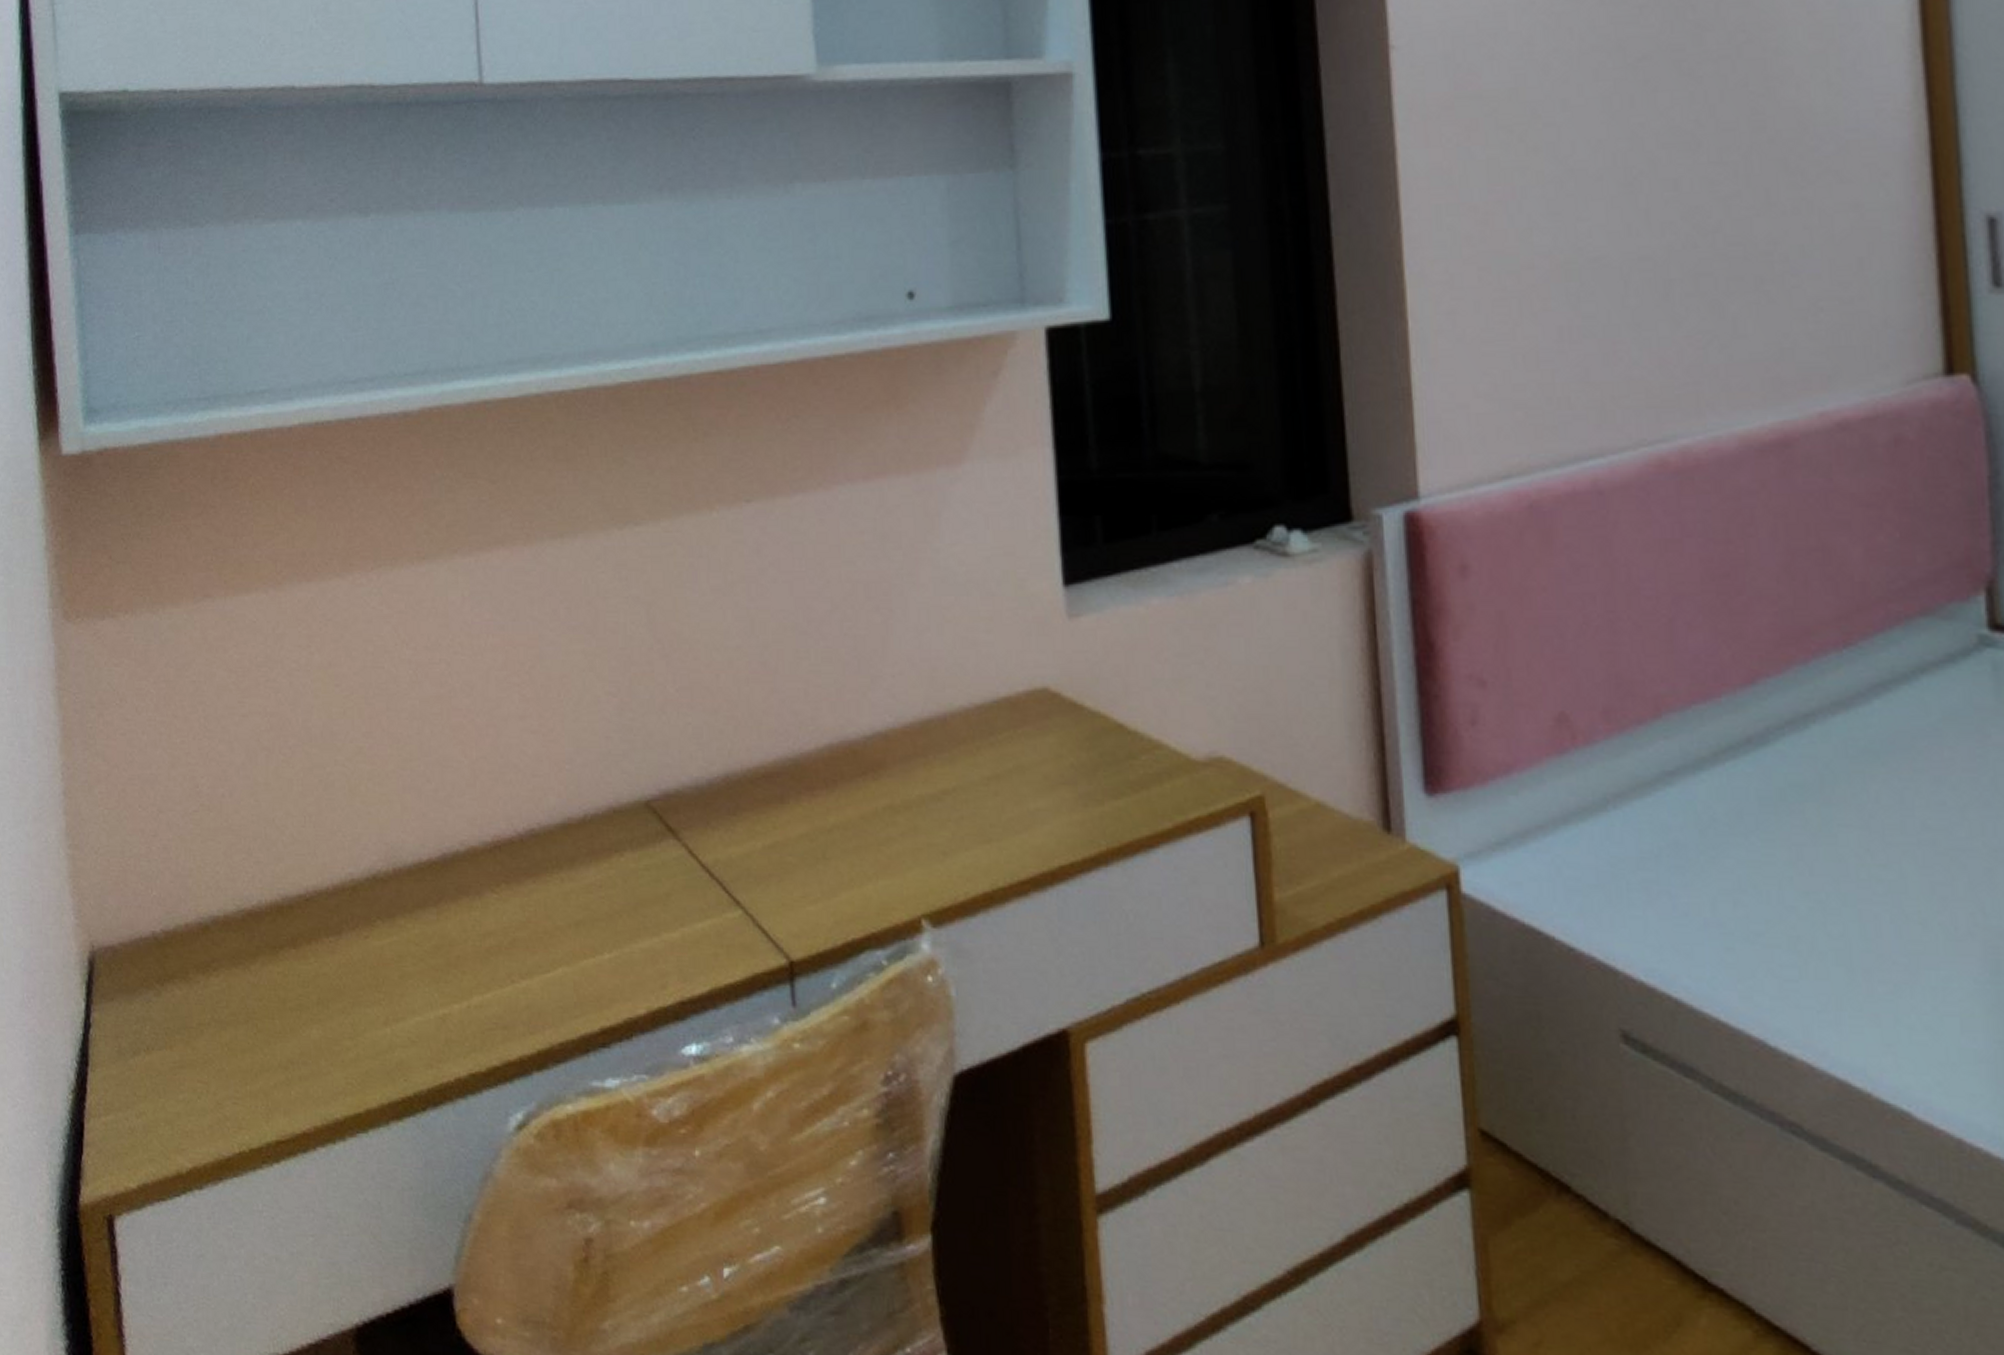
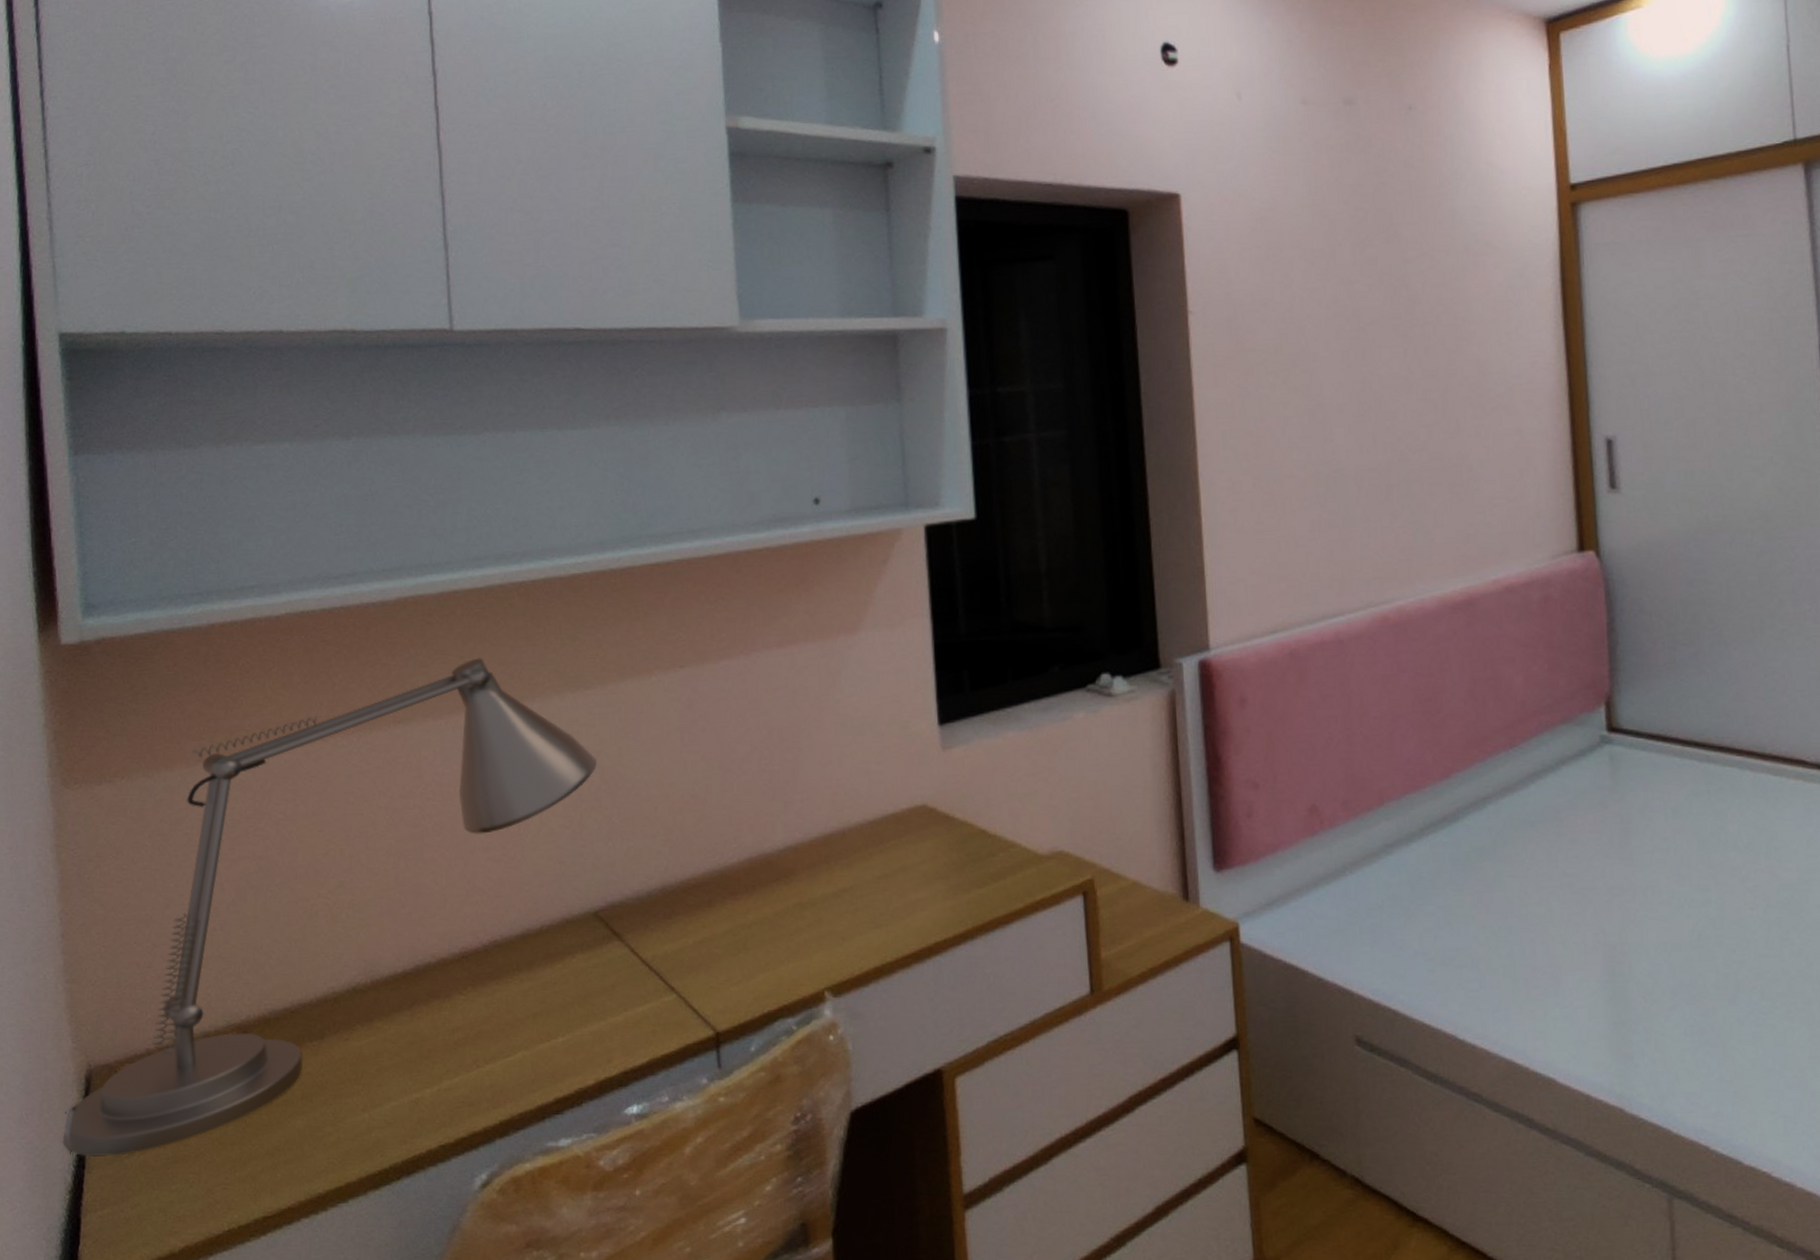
desk lamp: none [65,483,648,1054] -> present [62,657,597,1157]

